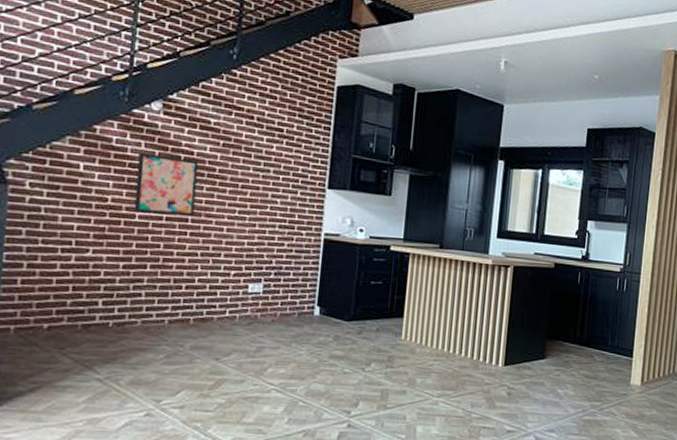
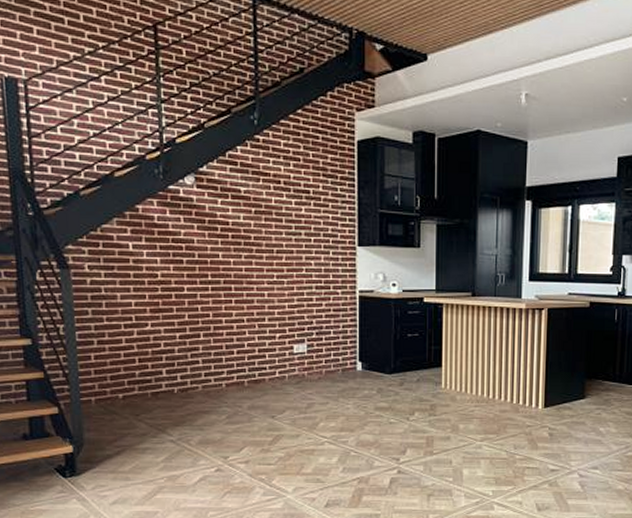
wall art: present [134,153,199,216] -> none [179,228,236,285]

